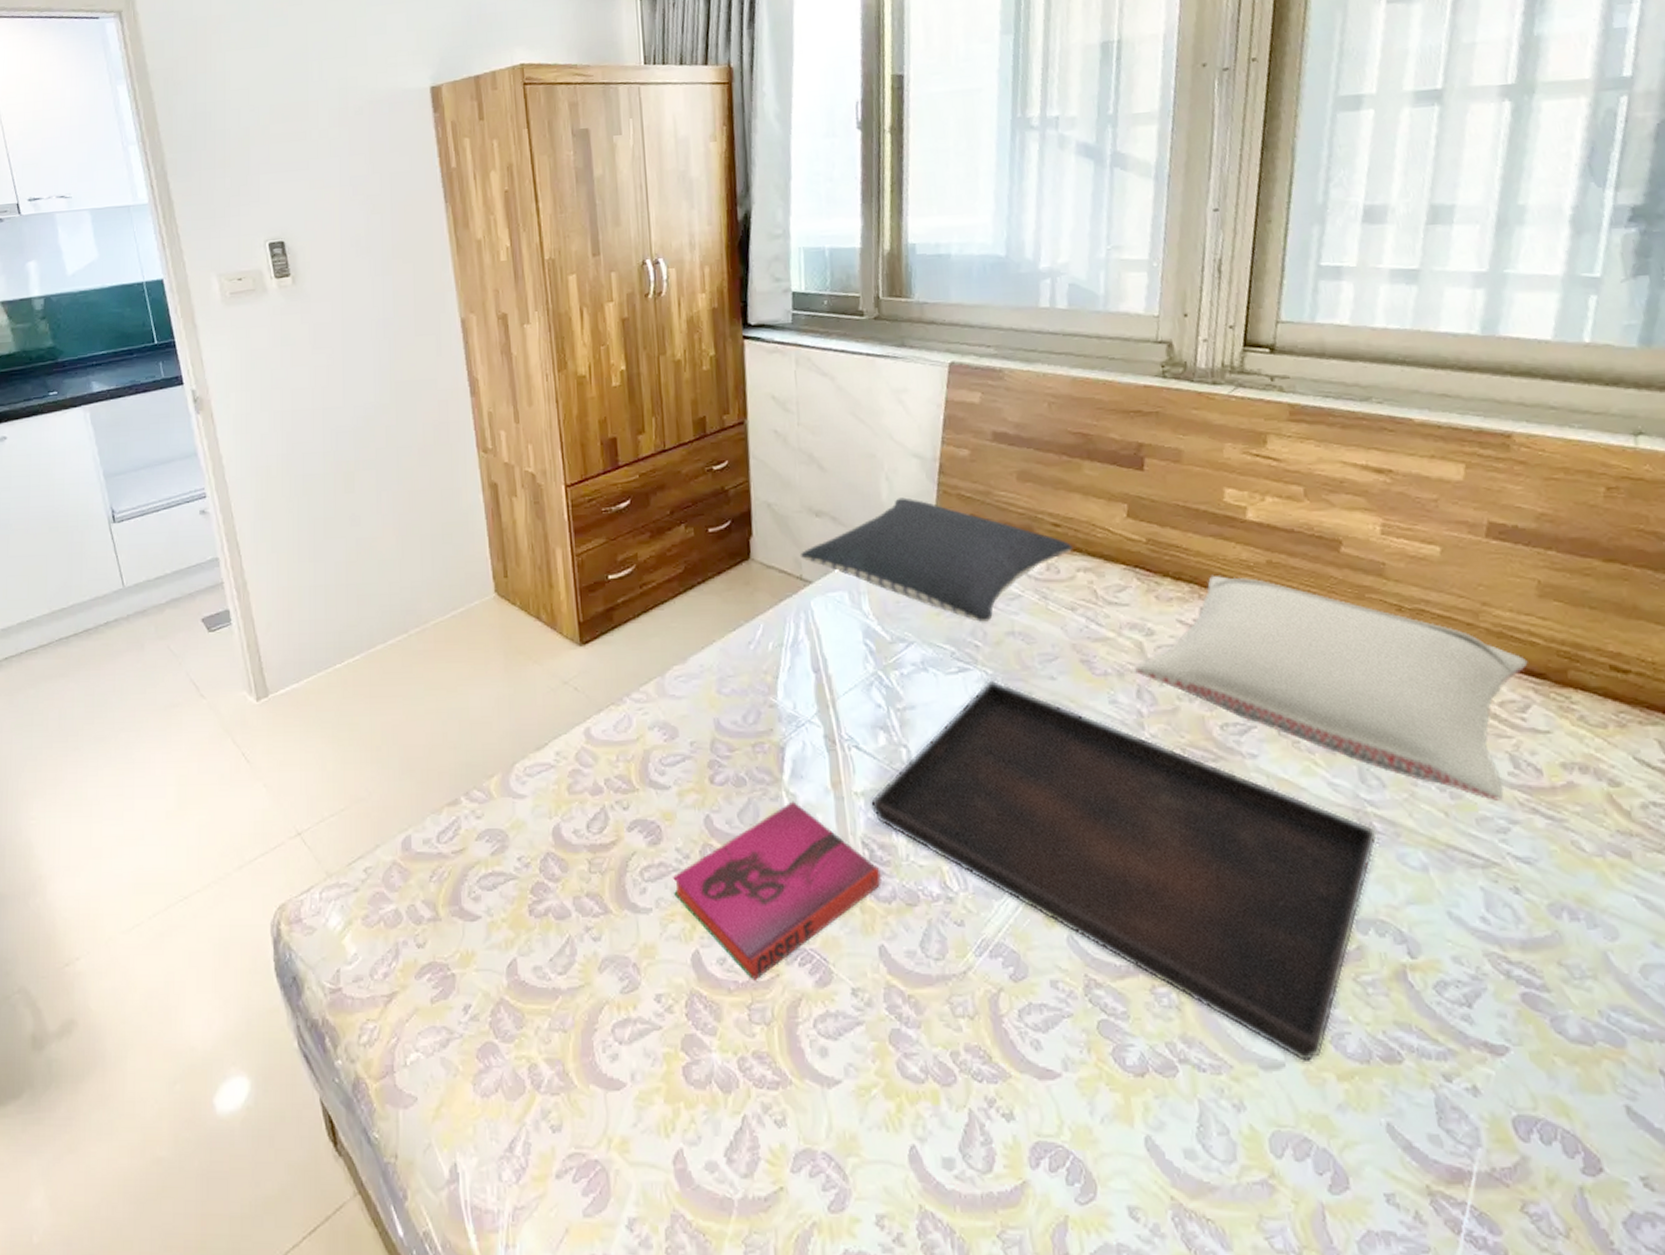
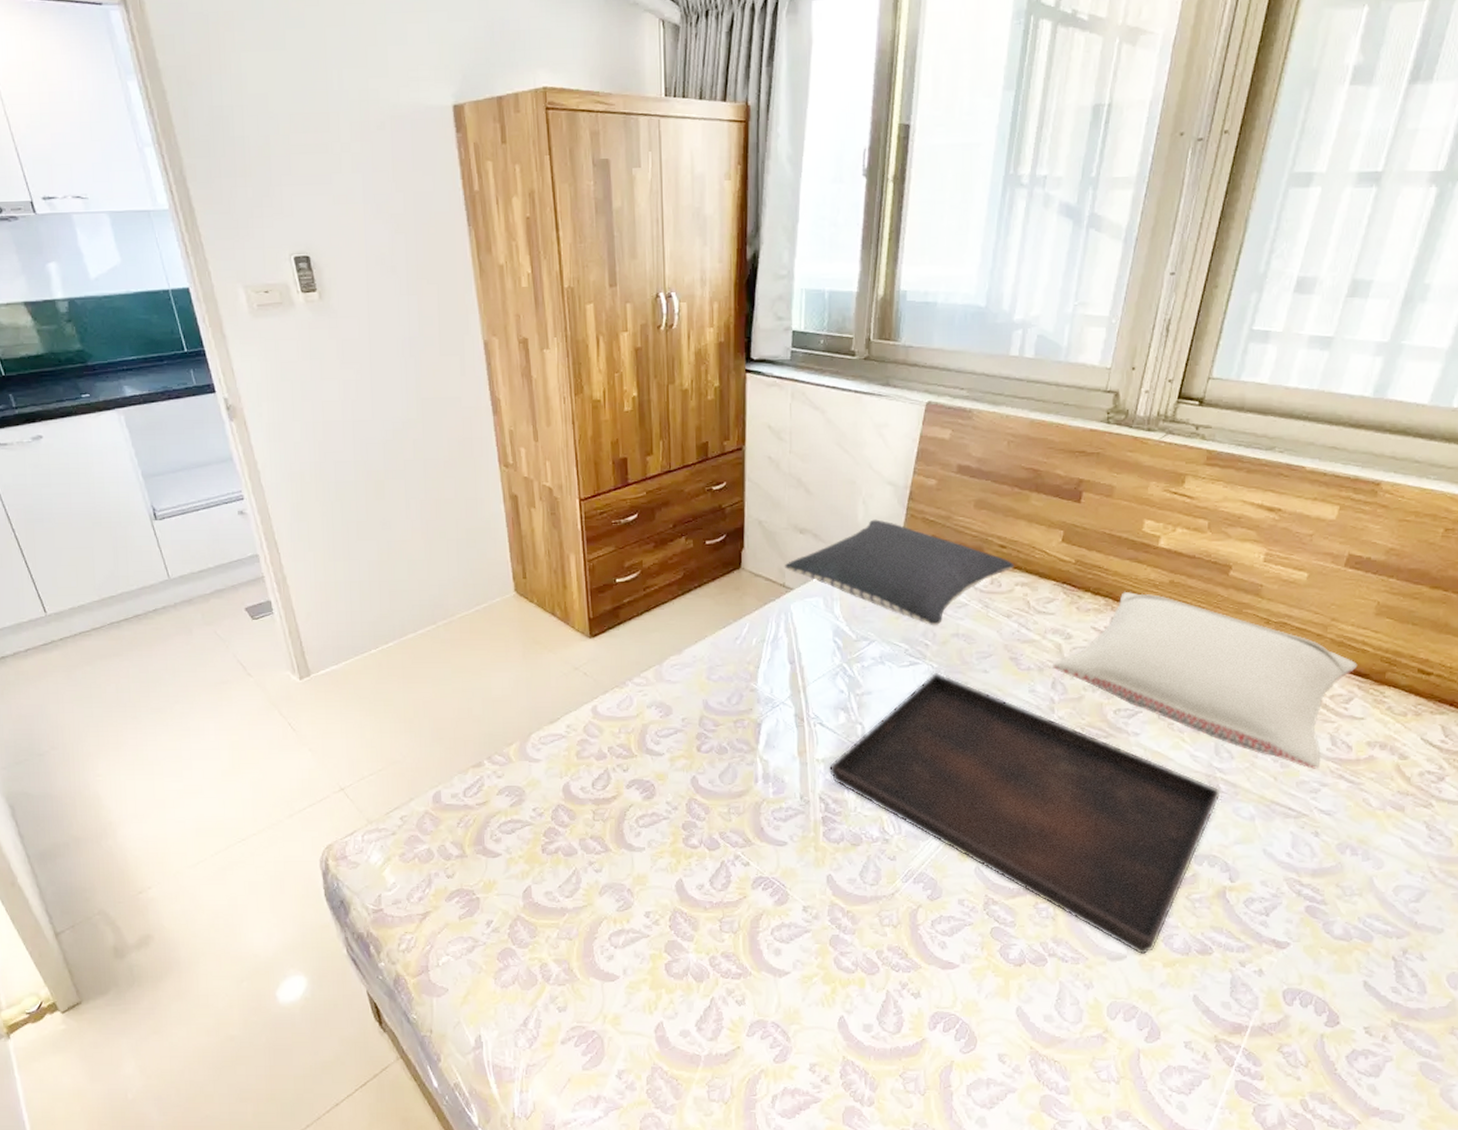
hardback book: present [673,801,881,981] -> none [663,765,833,901]

